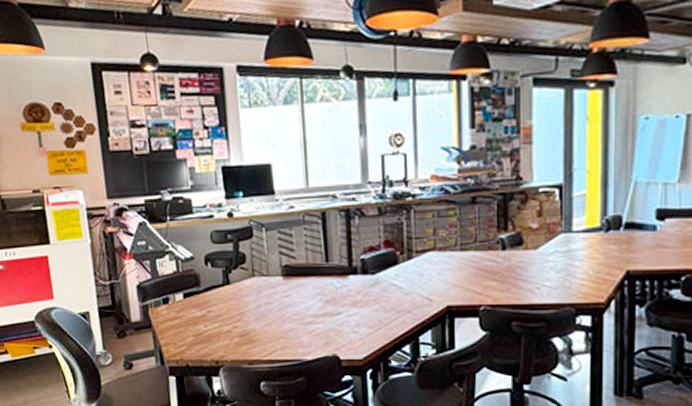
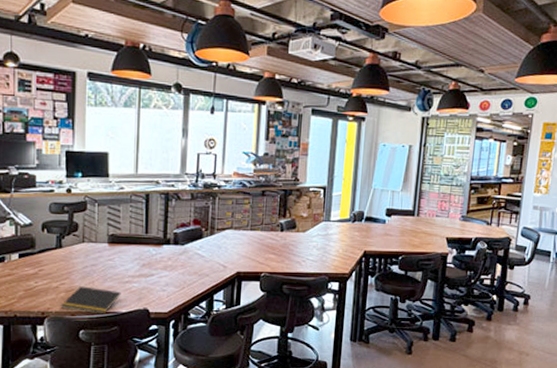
notepad: none [235,329,304,363] -> present [60,286,121,314]

